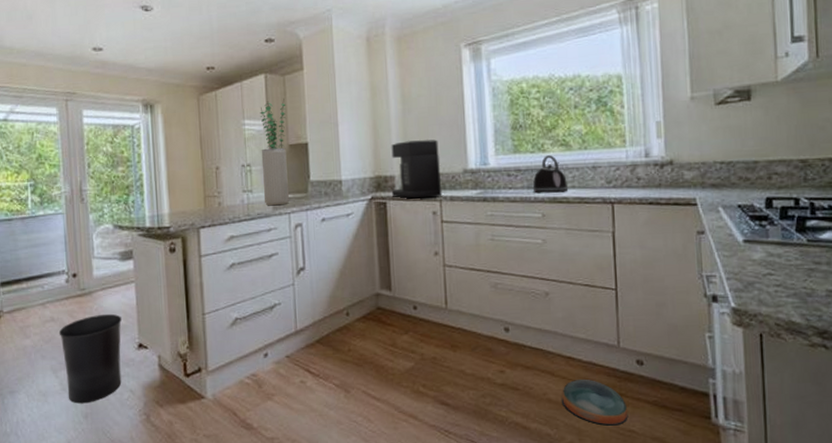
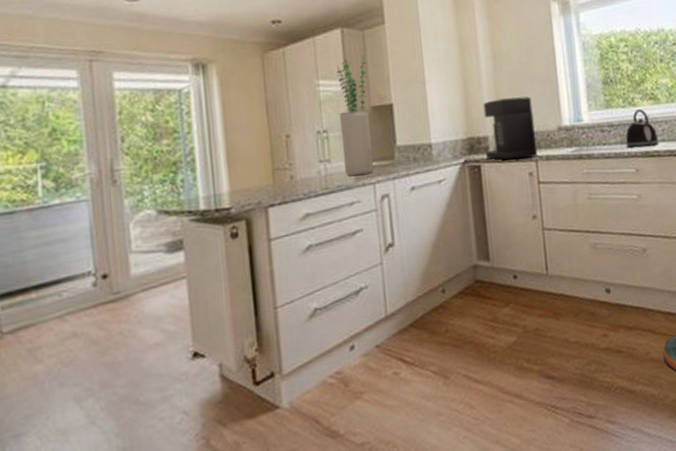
waste bin: present [58,313,122,403] -> none [83,319,172,437]

